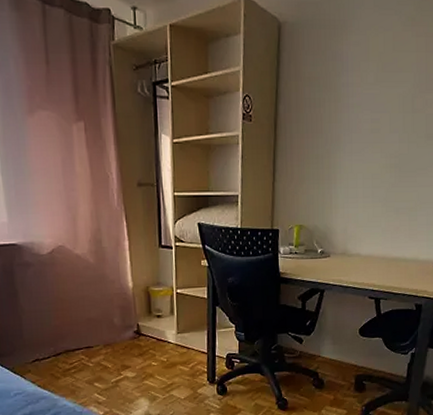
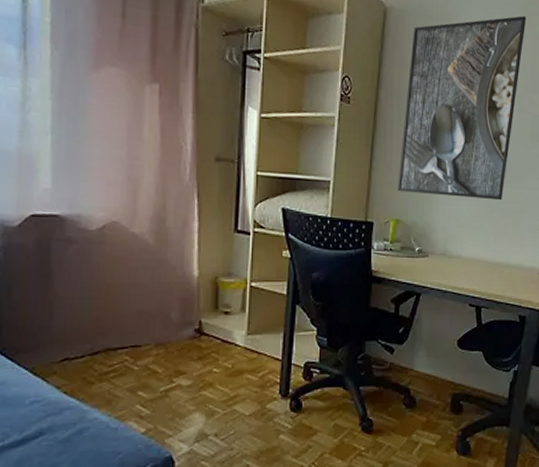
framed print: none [299,13,419,200] -> present [398,15,527,201]

